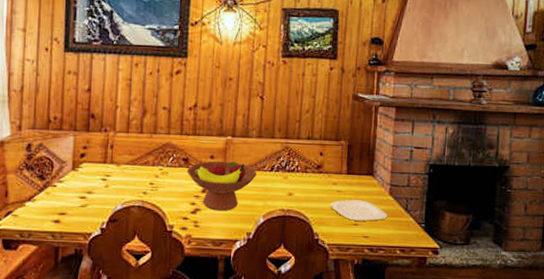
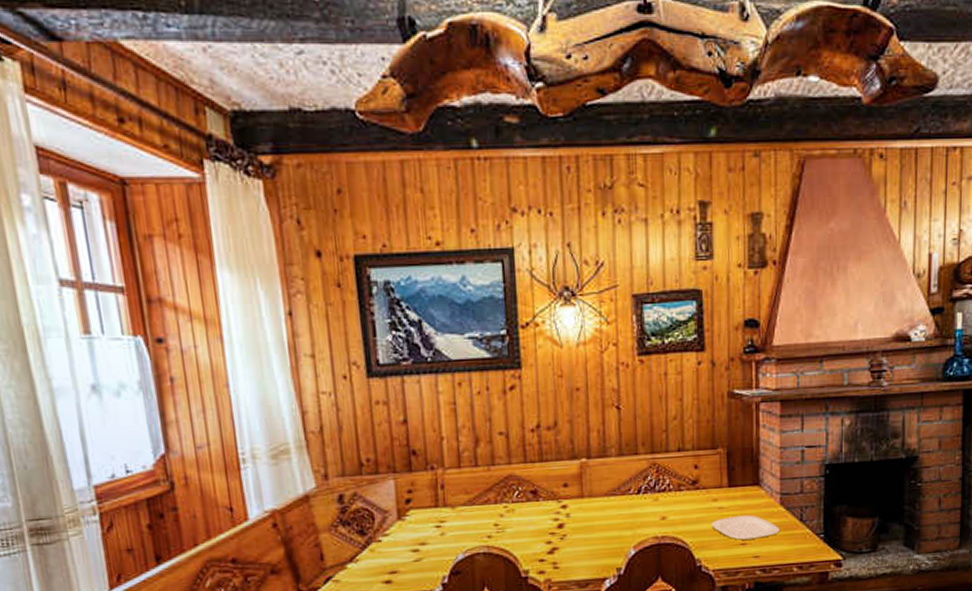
fruit bowl: present [187,161,257,211] -> none [537,487,621,548]

